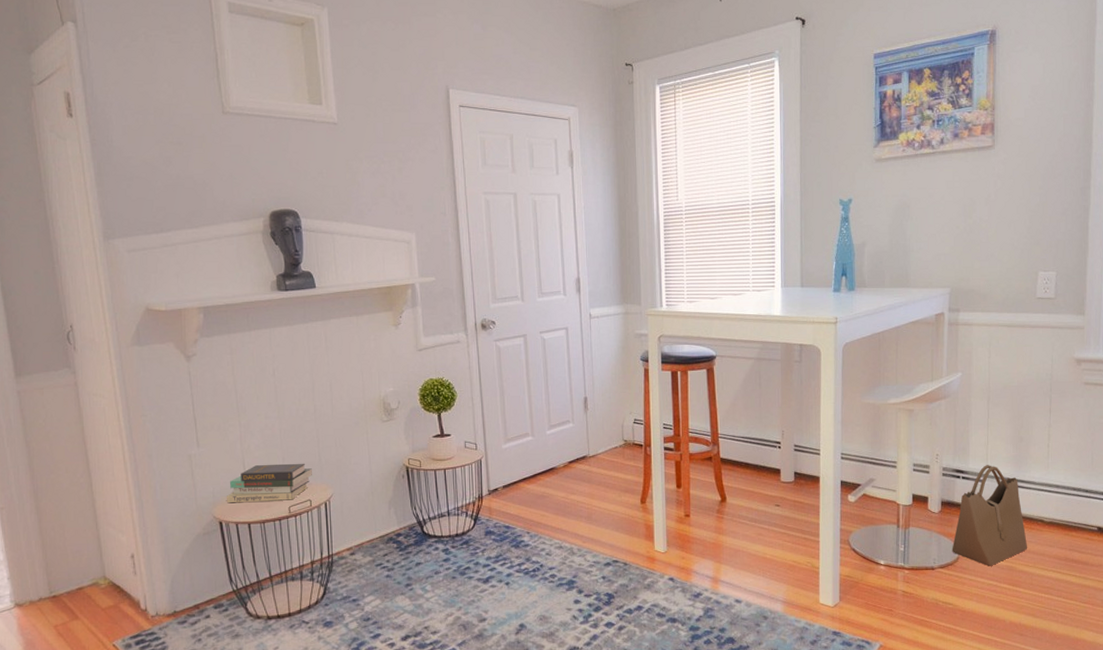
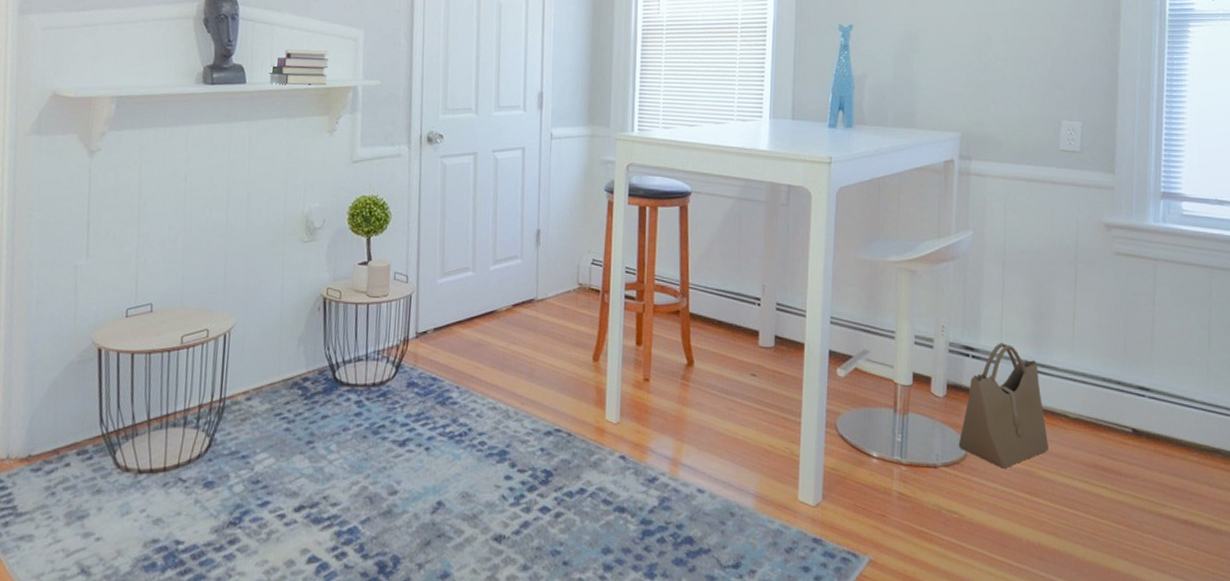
books: present [227,463,312,504] -> none [110,283,215,328]
books: none [335,254,388,287] -> present [268,49,330,86]
candle: none [440,431,462,464] -> present [365,258,391,298]

